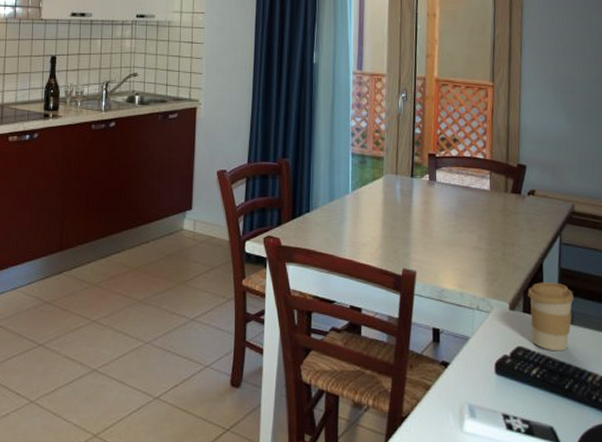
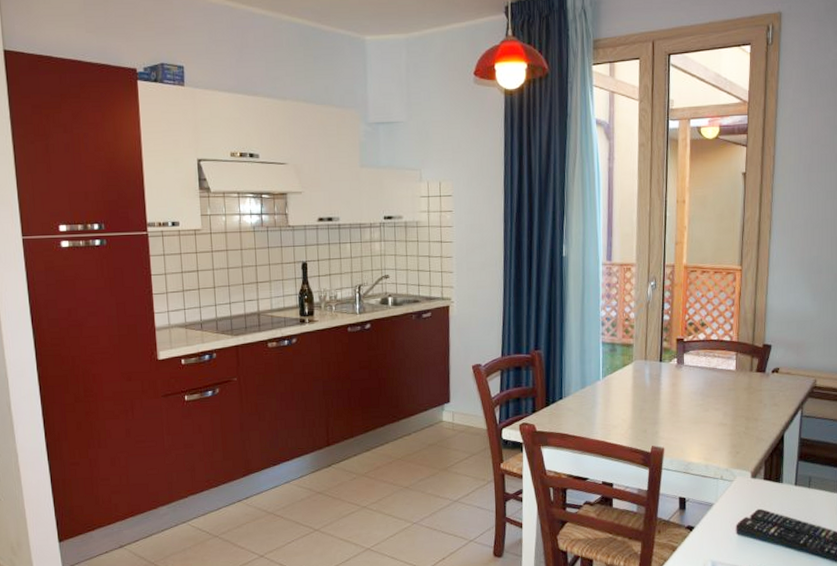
coffee cup: present [528,282,574,351] -> none [769,451,812,512]

